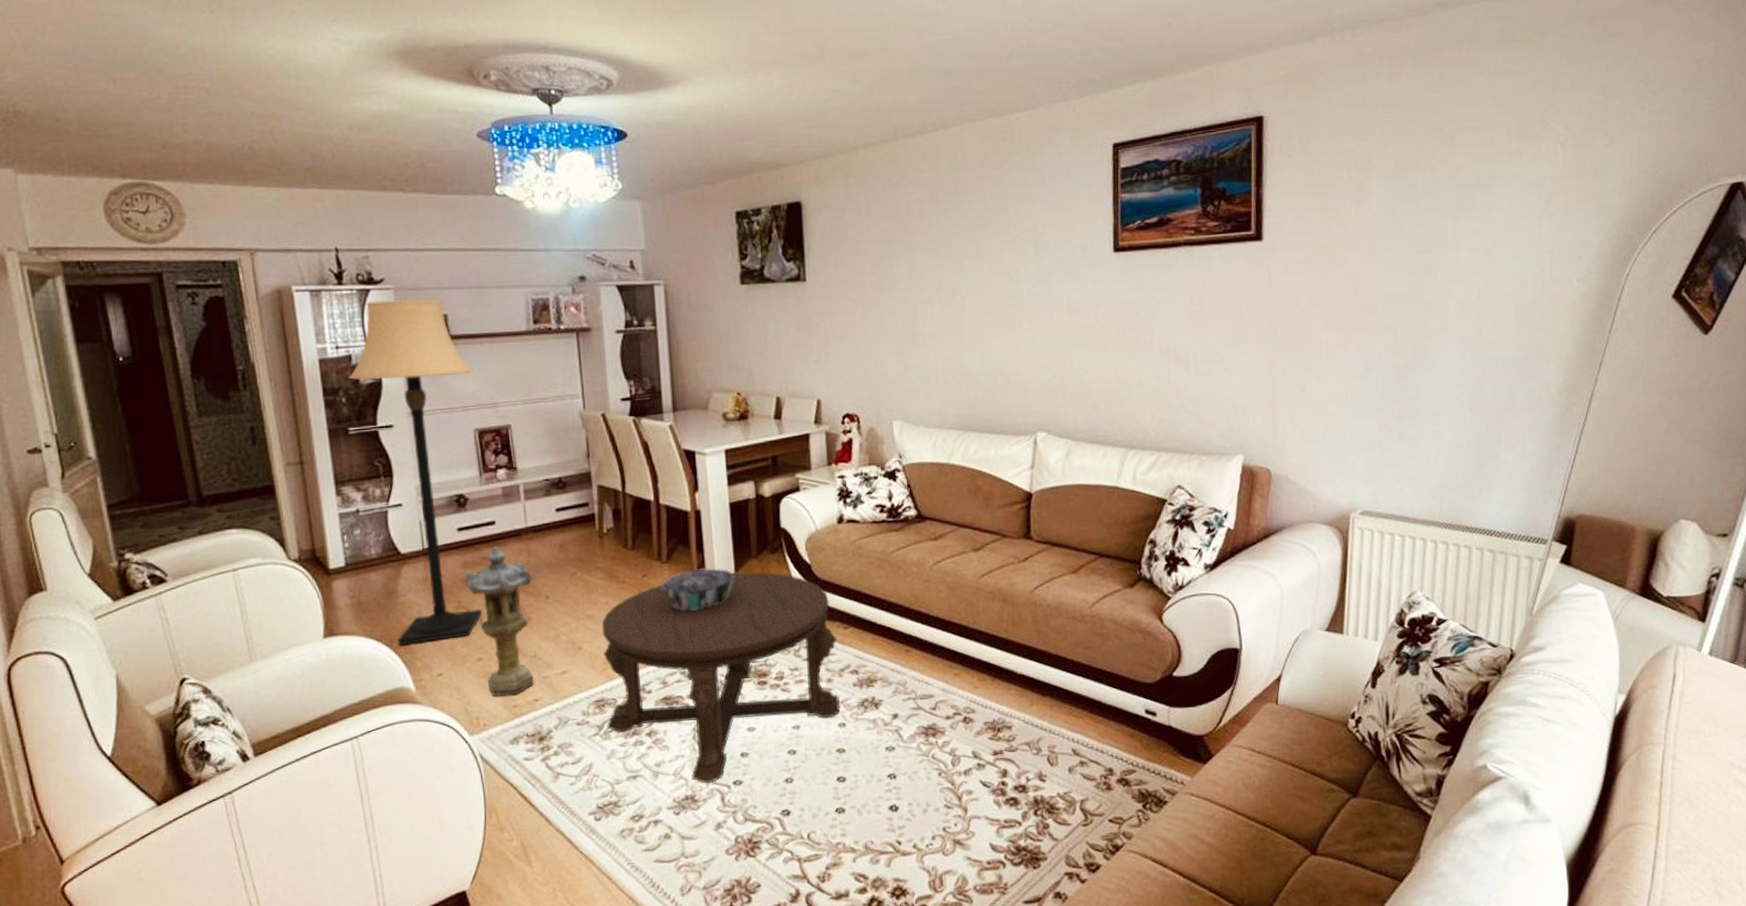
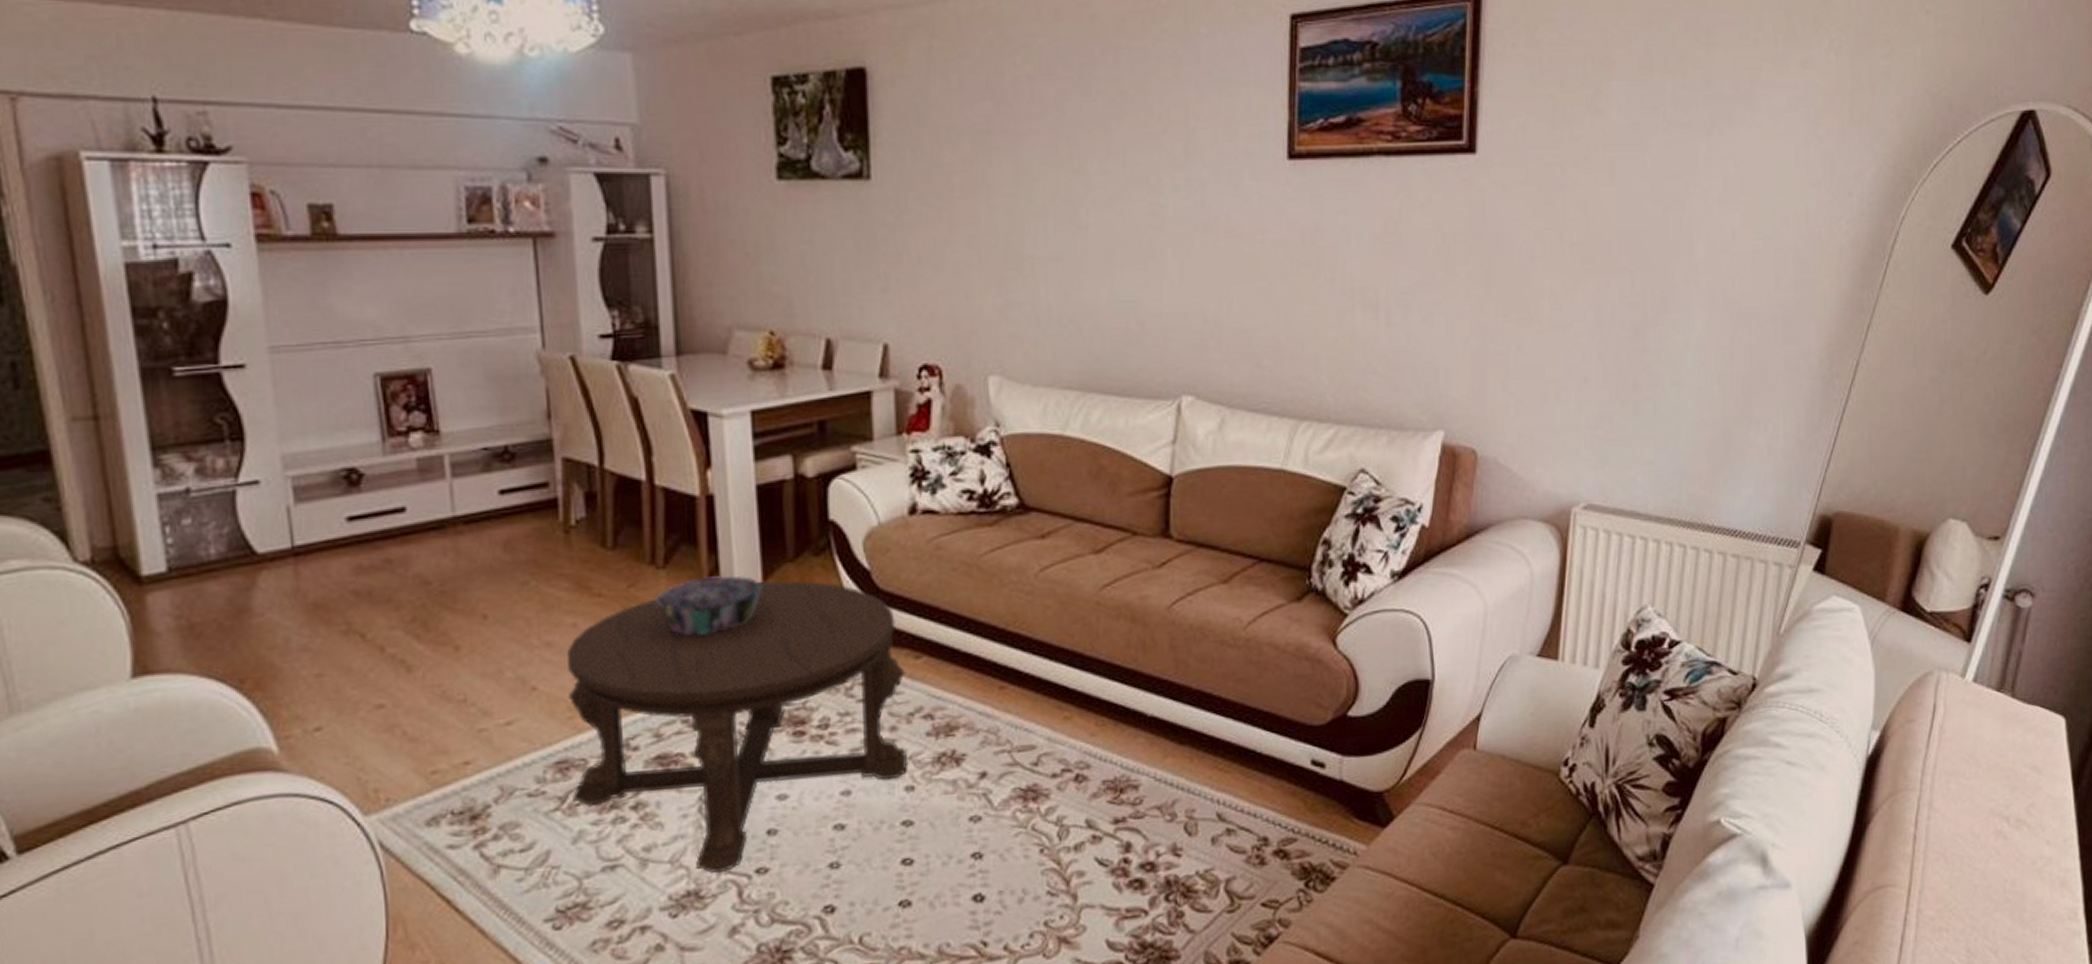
lamp: present [348,299,482,646] -> none [172,179,384,688]
lantern: present [465,546,534,697] -> none [358,543,464,759]

